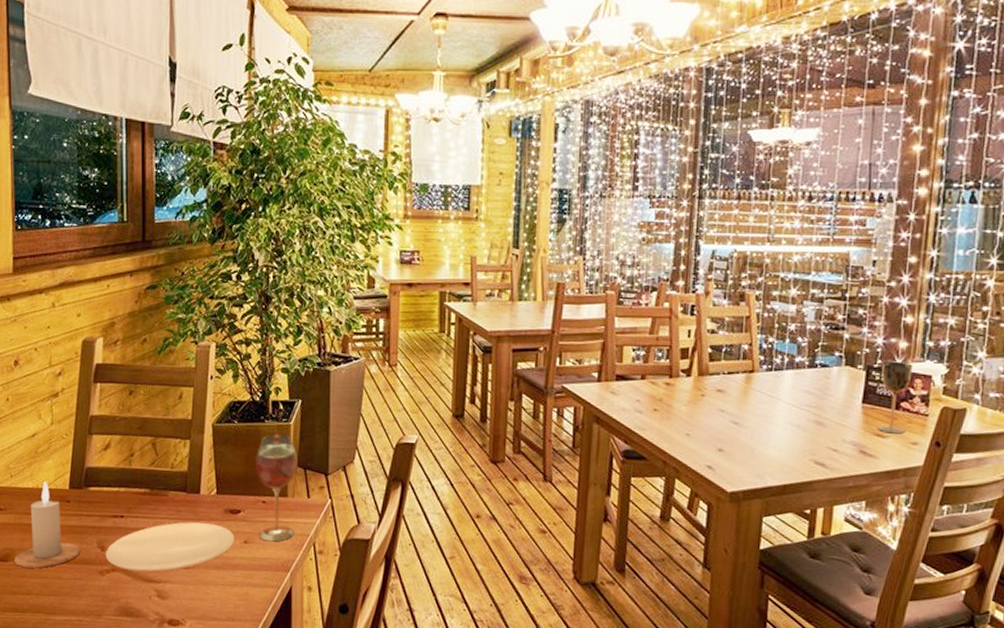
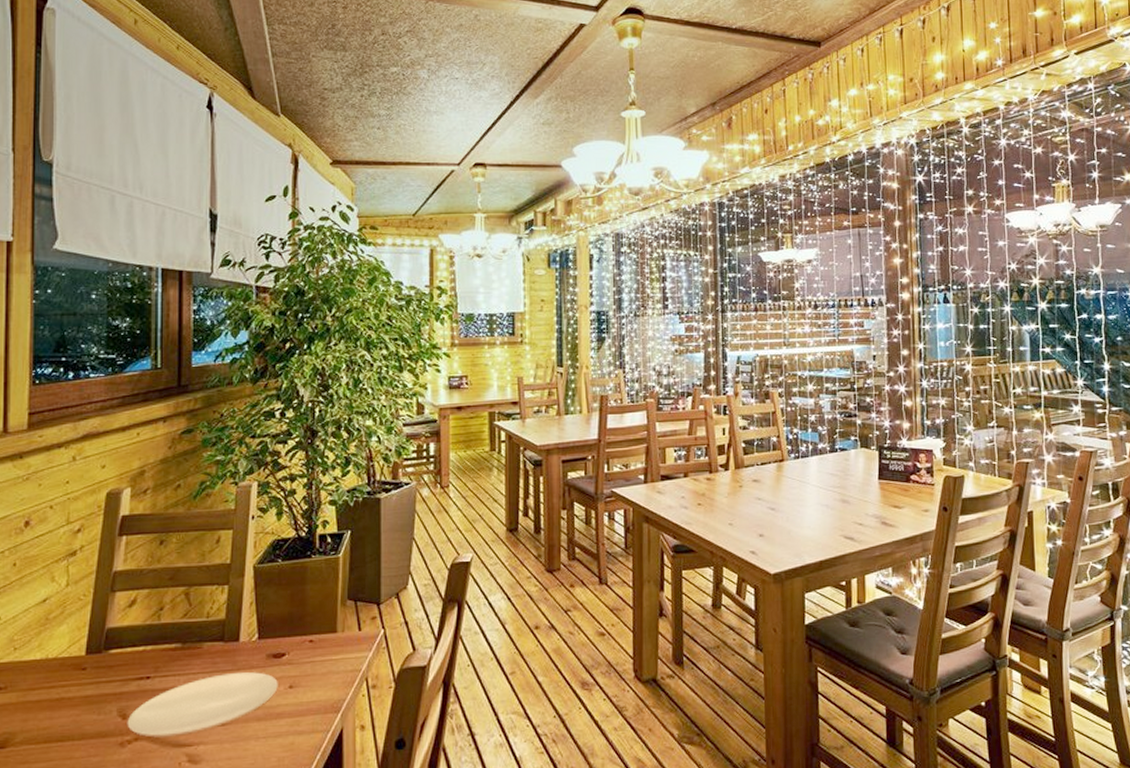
candle: present [13,480,81,569] -> none [13,649,98,752]
wineglass: present [256,433,298,542] -> none [302,567,348,683]
wine glass: present [877,361,913,434] -> none [891,440,917,504]

